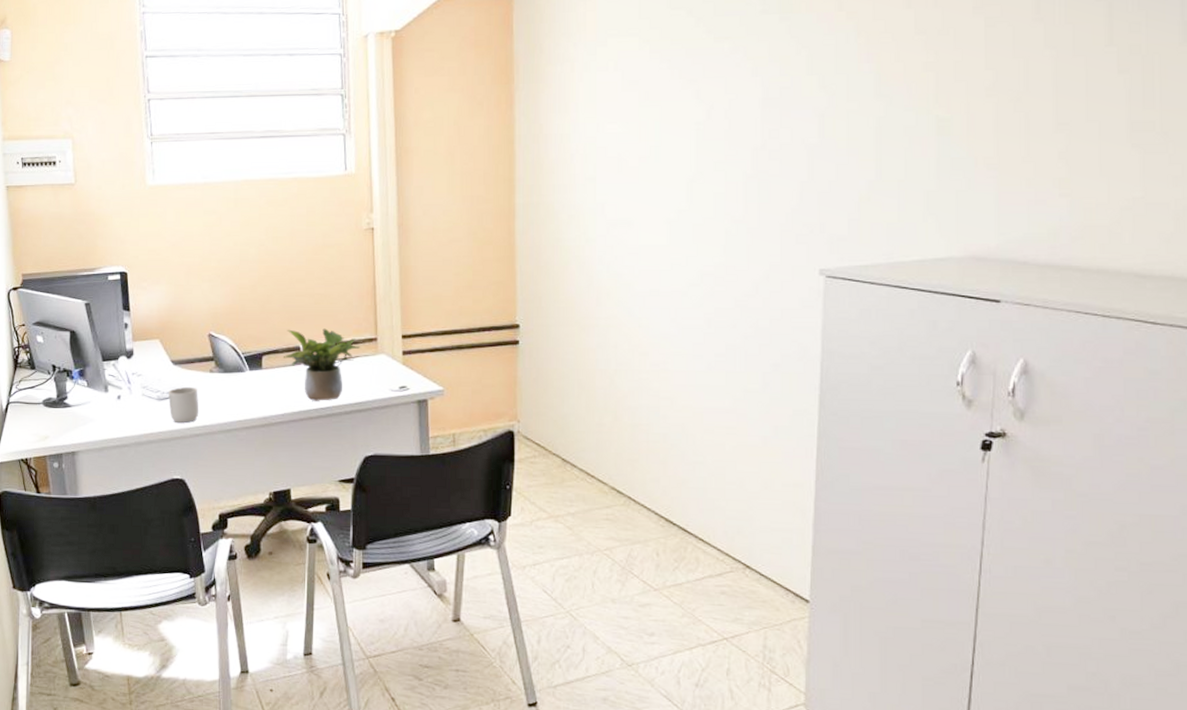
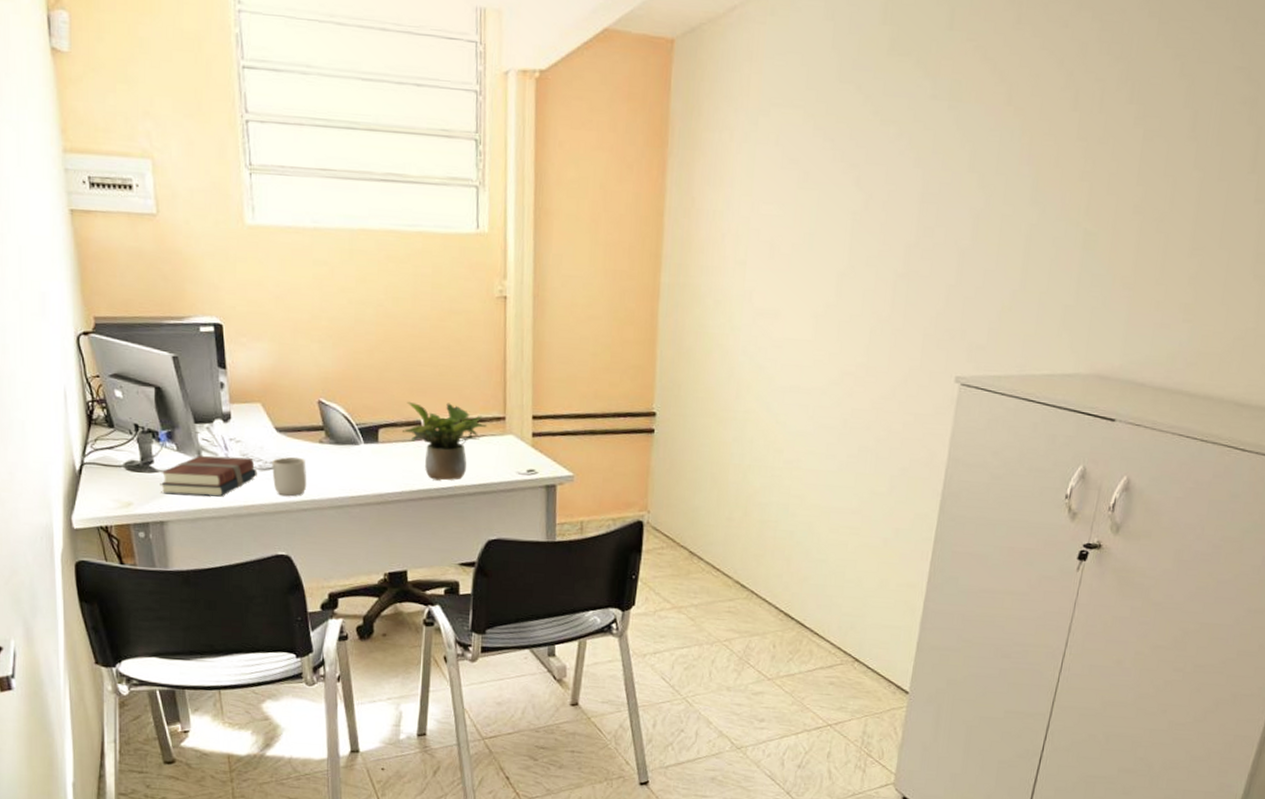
books: none [72,389,156,427] -> present [160,455,257,497]

